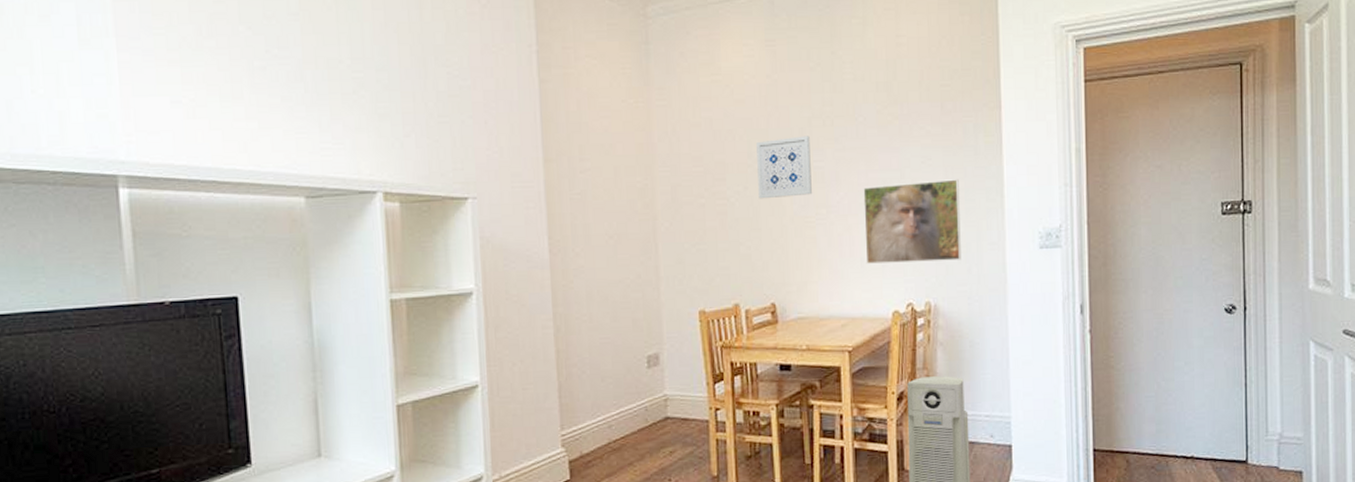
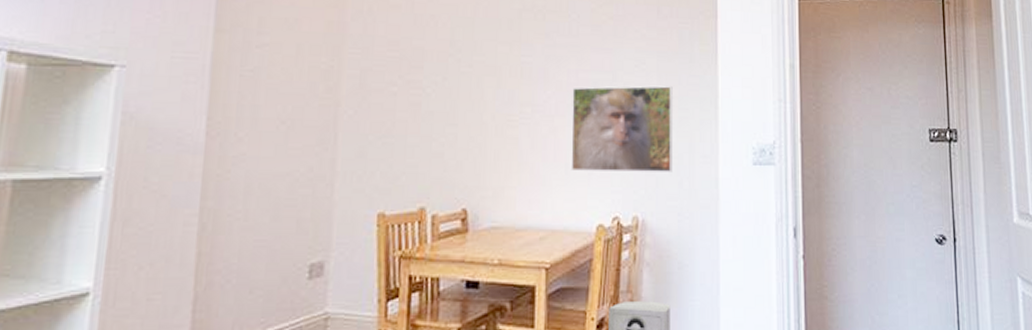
wall art: present [756,136,812,199] -> none [458,28,519,92]

